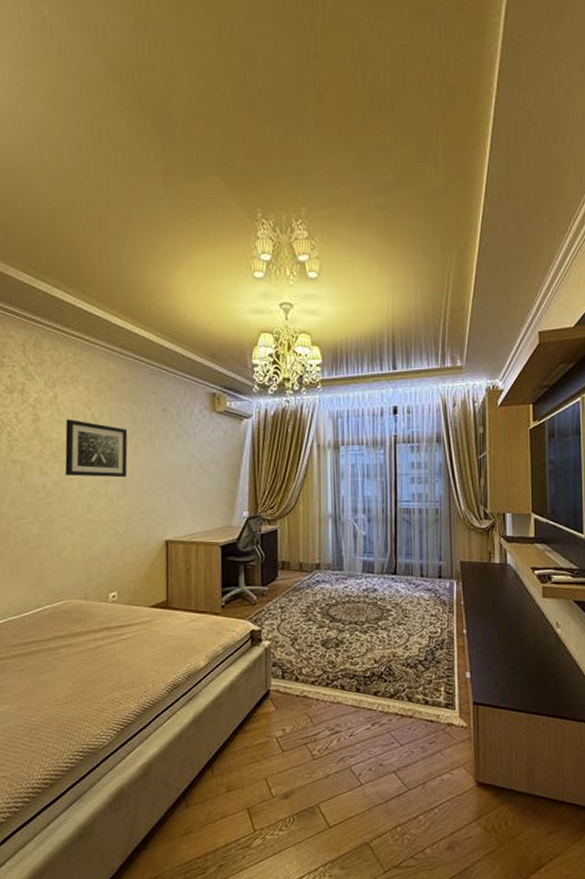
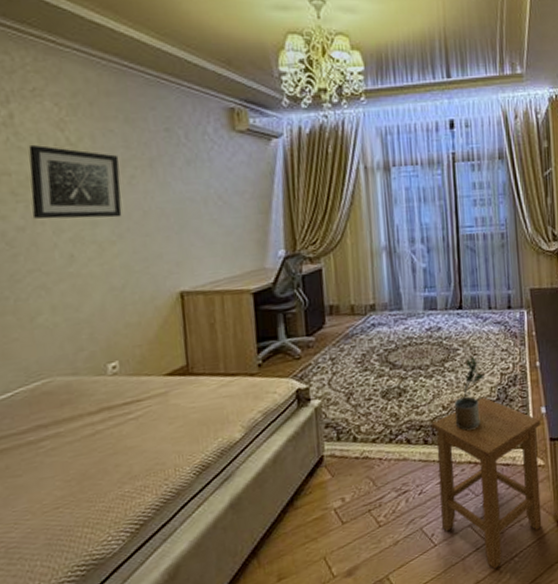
stool: none [363,656,466,816] -> present [430,396,542,569]
potted plant: none [385,617,414,685] -> present [454,356,485,431]

